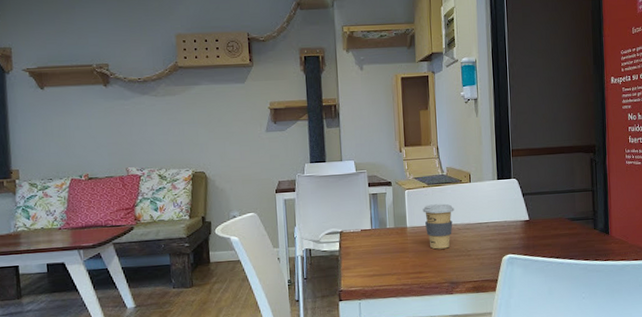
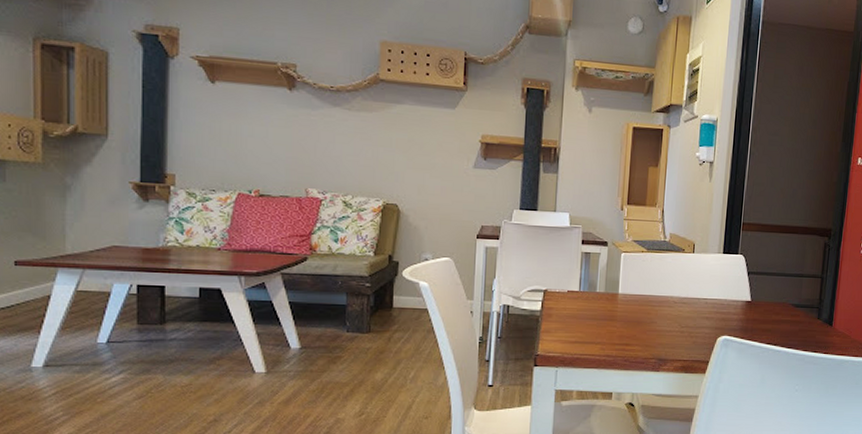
coffee cup: present [422,203,454,249] -> none [638,272,673,322]

